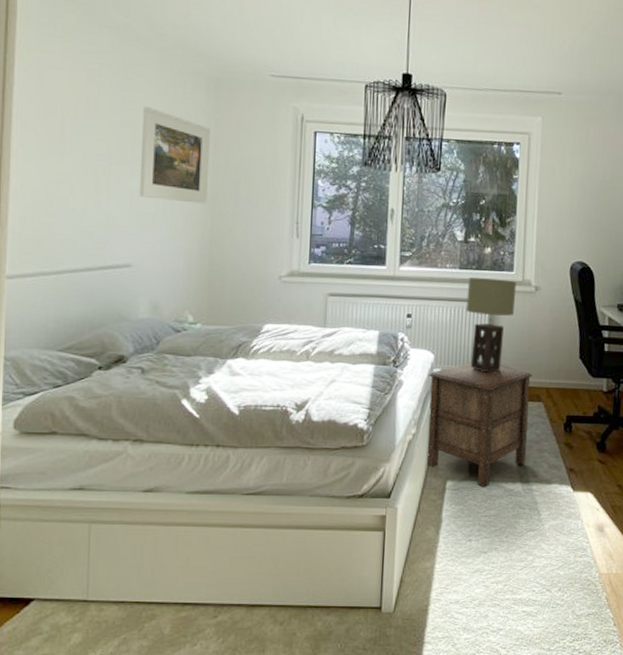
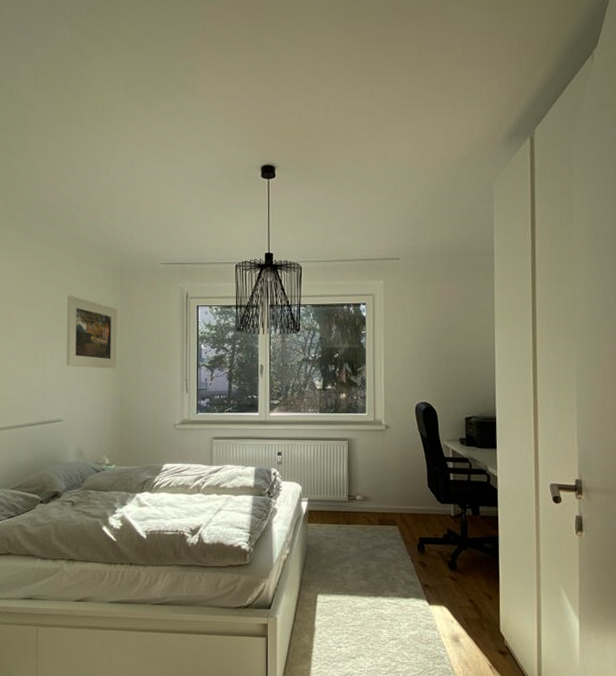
nightstand: present [426,361,532,488] -> none [298,491,387,601]
table lamp: present [466,278,517,372] -> none [327,420,369,500]

